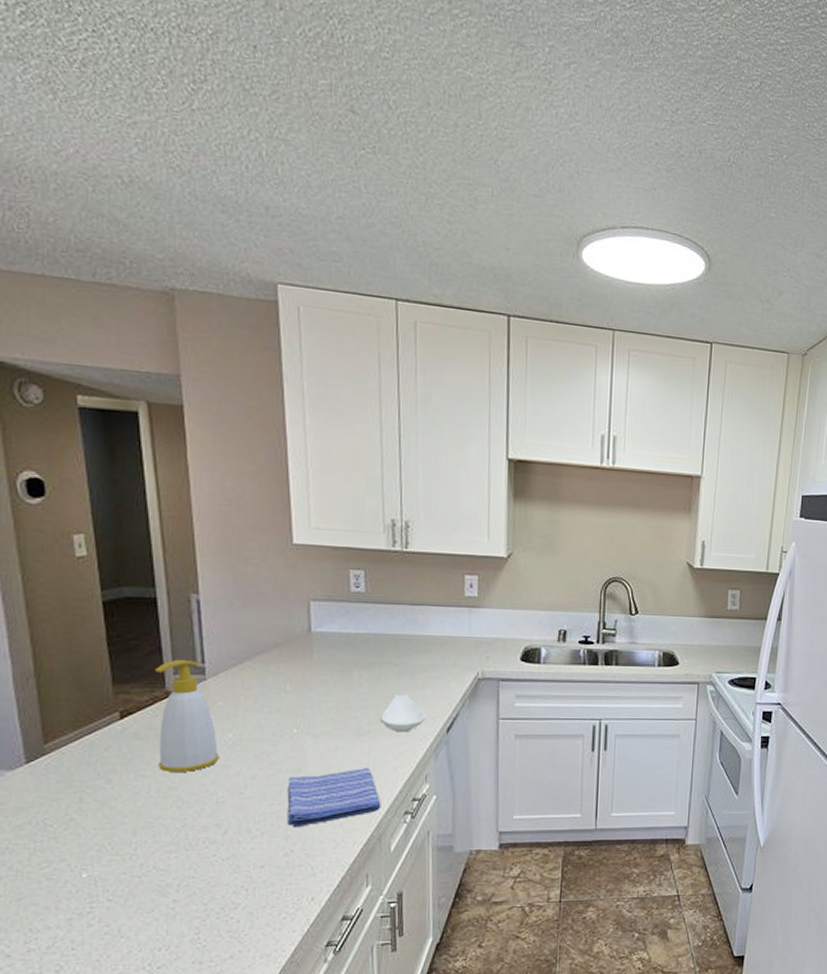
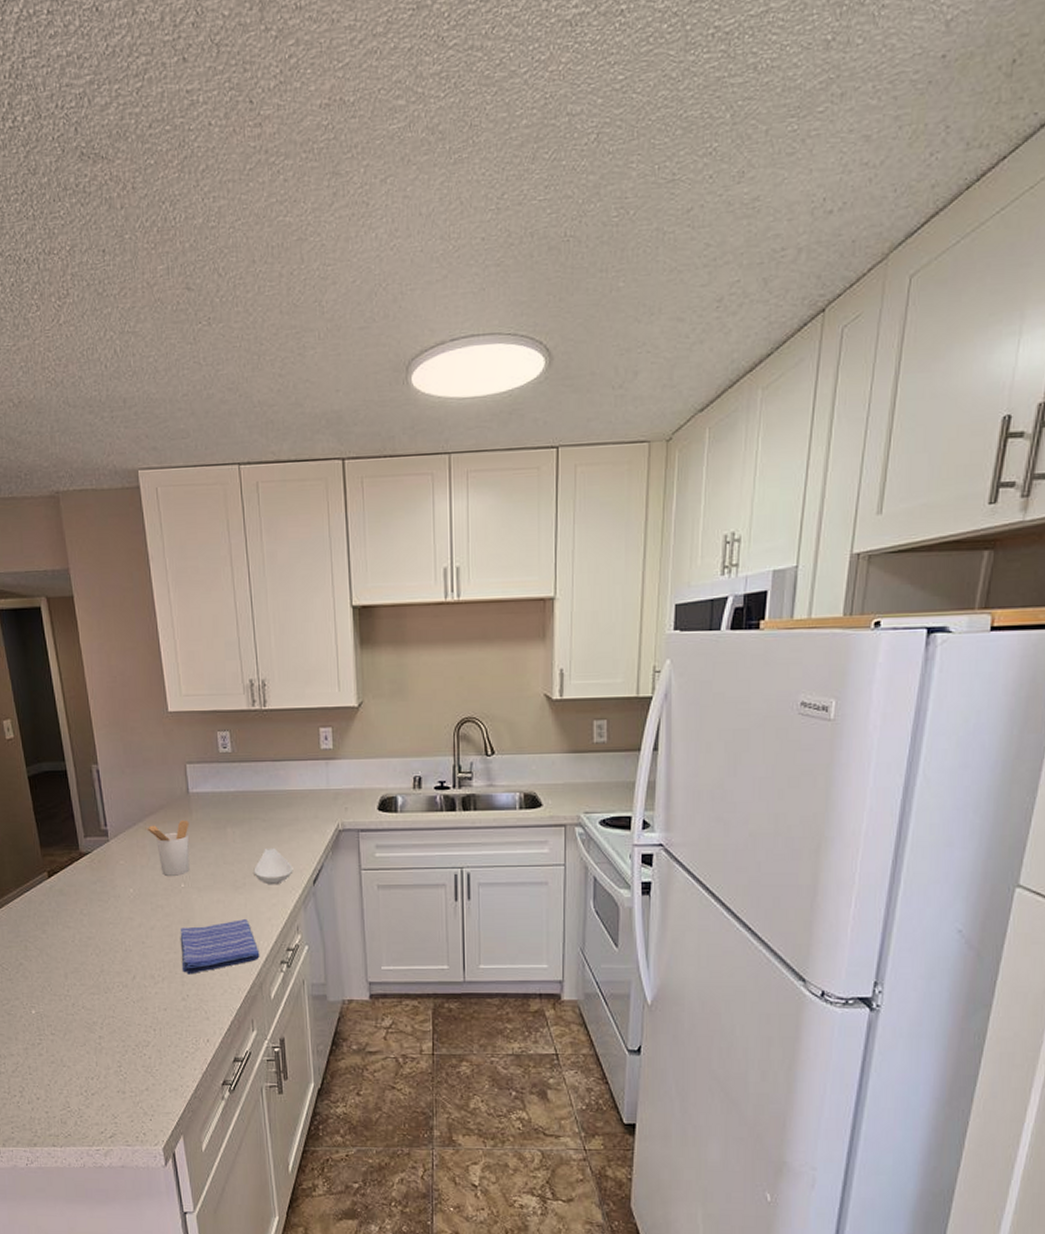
soap bottle: present [155,659,219,772] -> none [70,823,125,923]
utensil holder: none [253,661,309,720] -> present [145,821,190,876]

